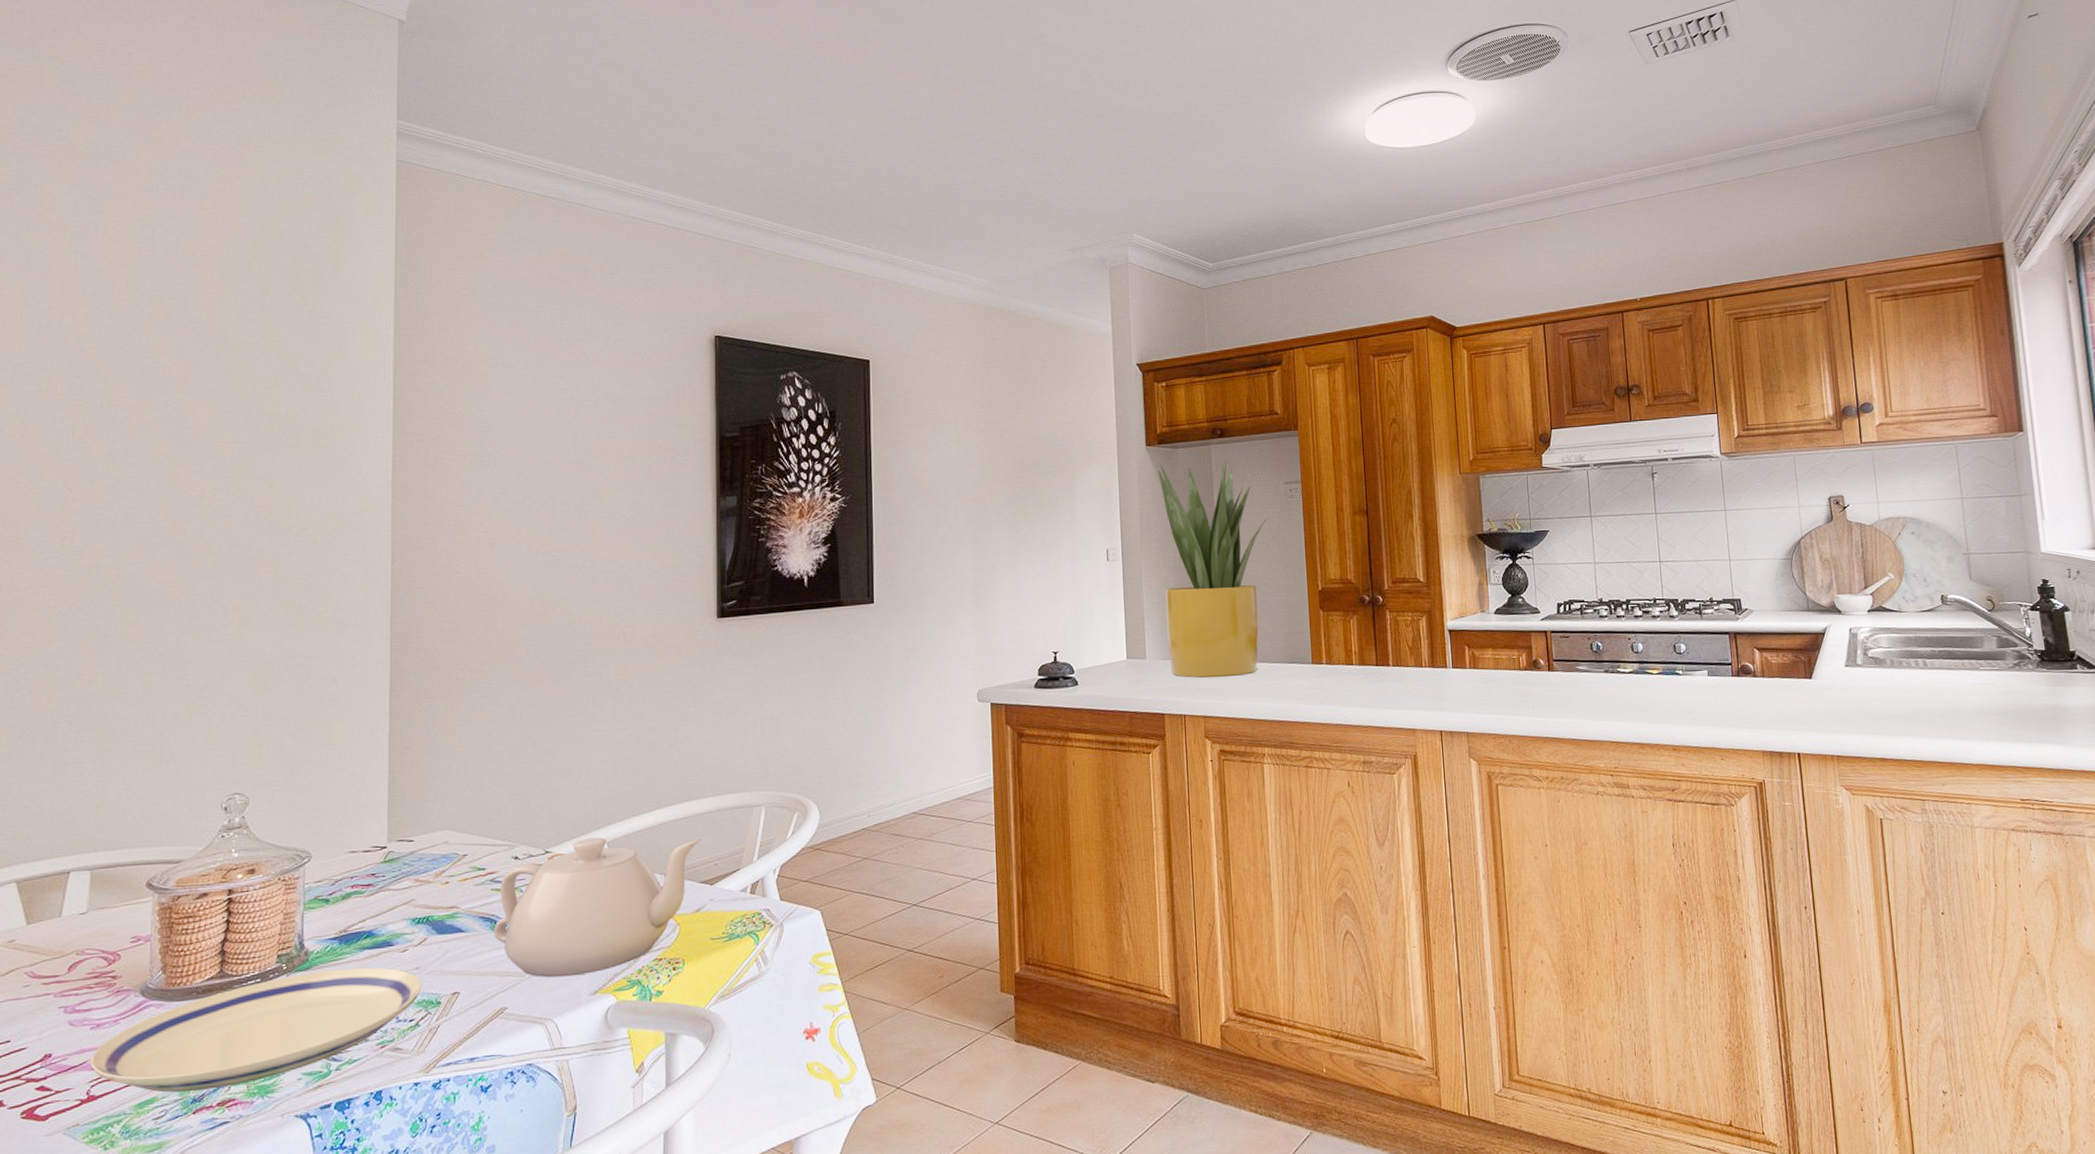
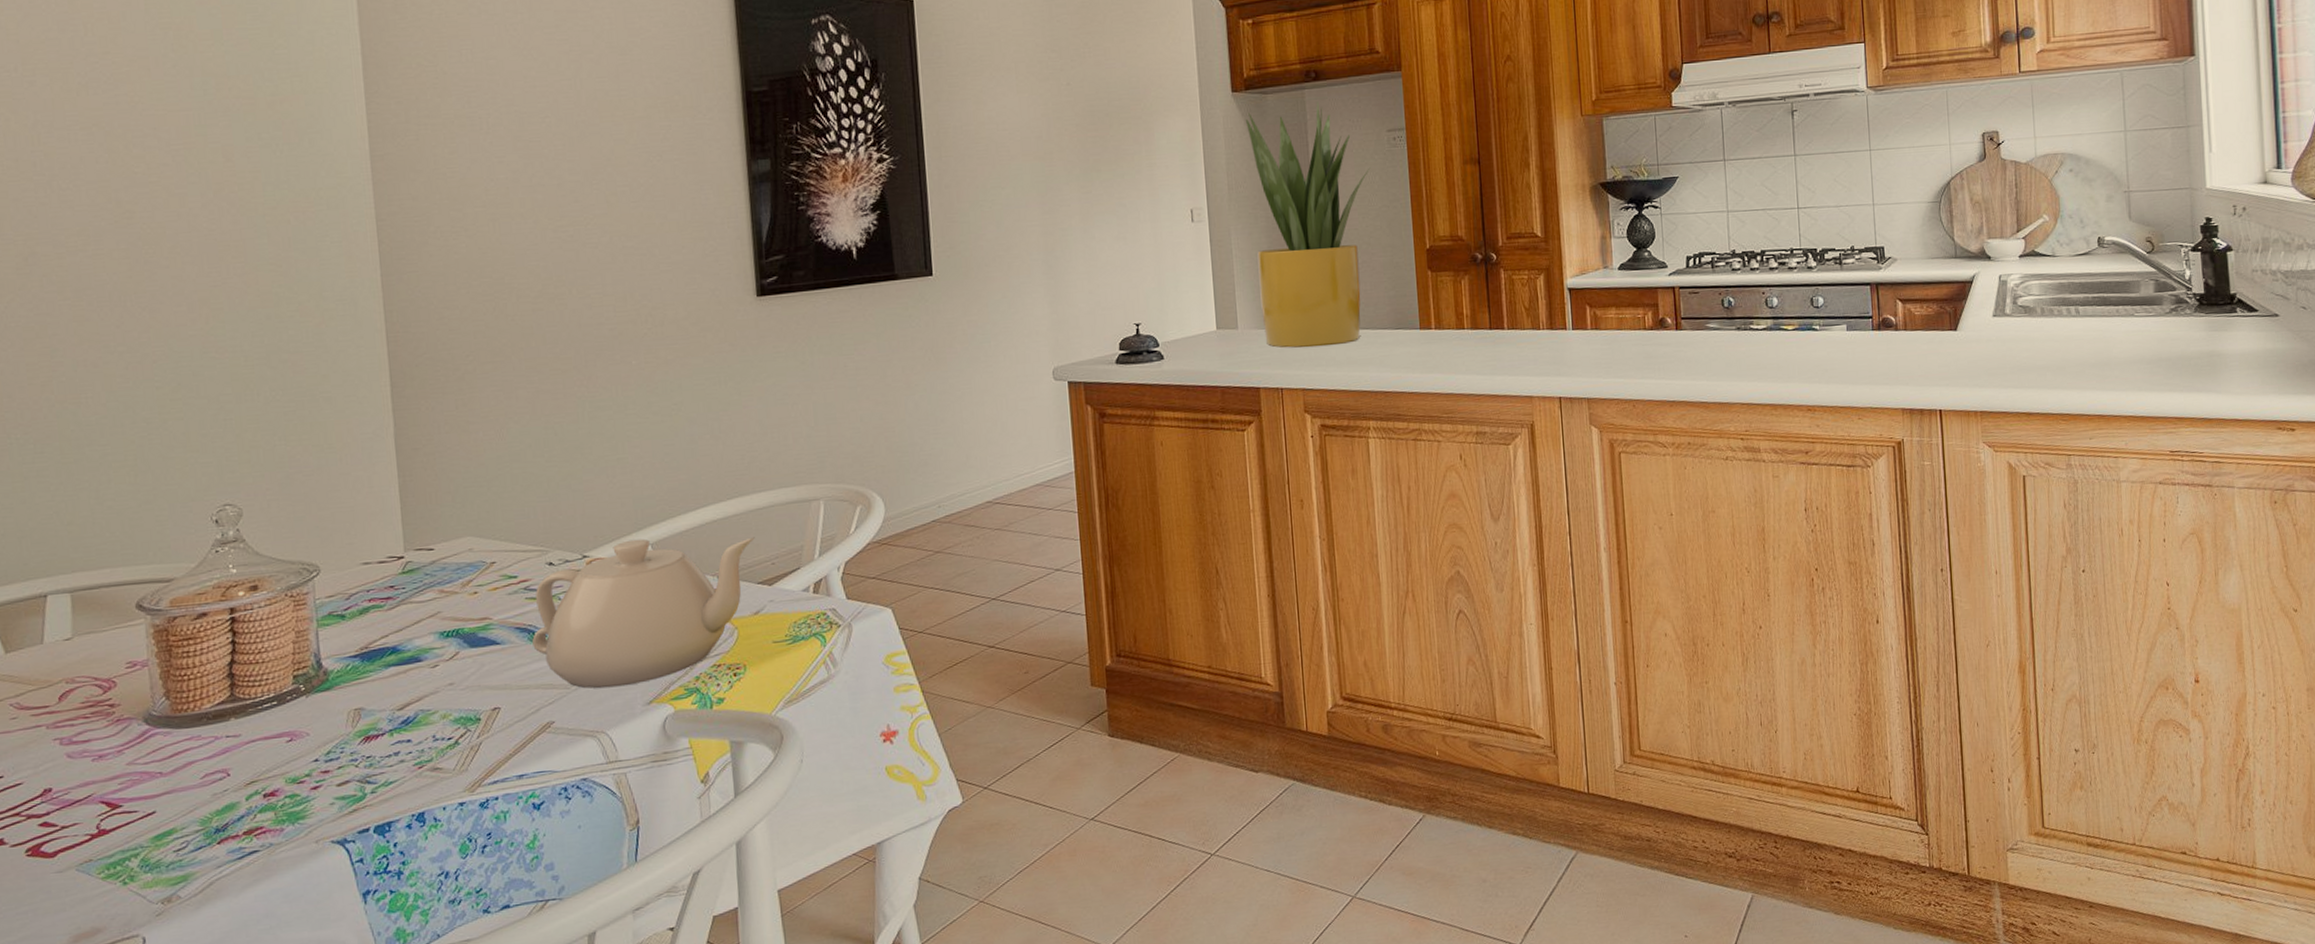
plate: present [90,967,422,1093] -> none [96,685,458,823]

